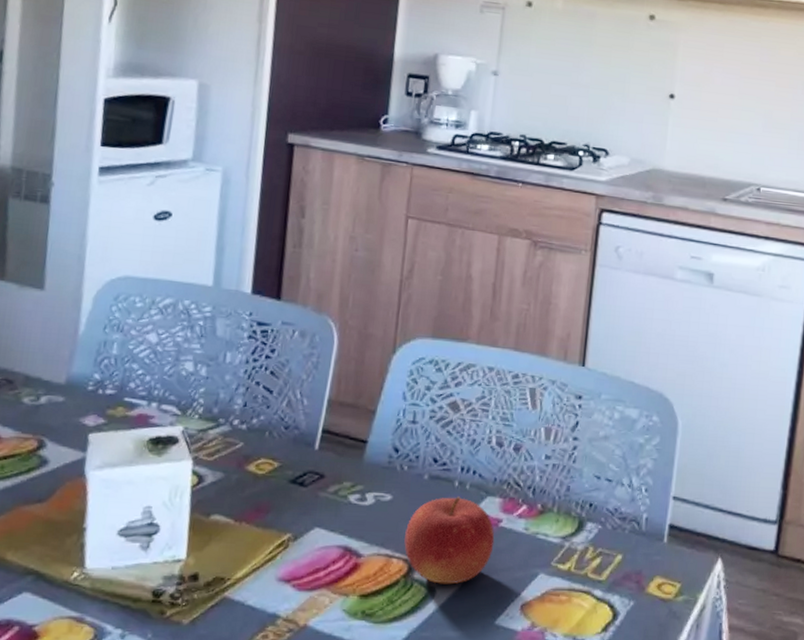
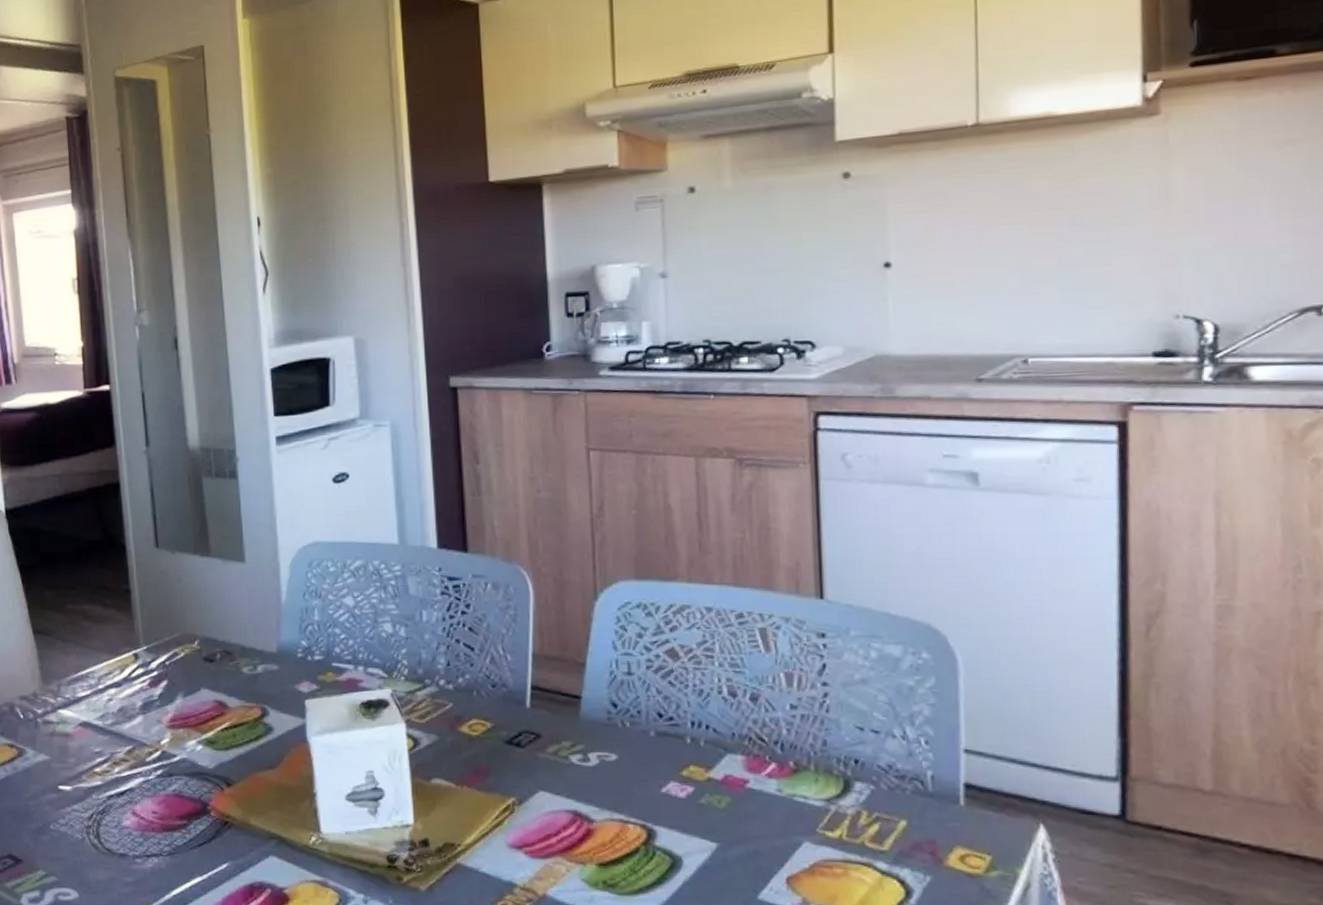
fruit: present [404,496,495,585] -> none [638,754,743,854]

